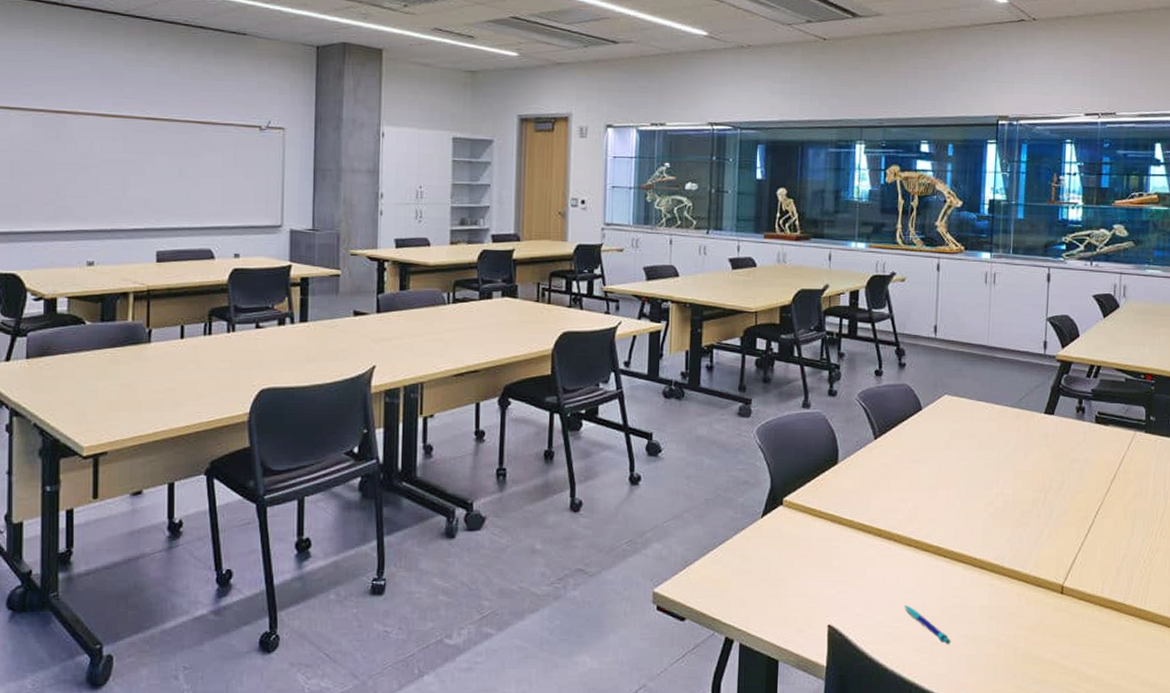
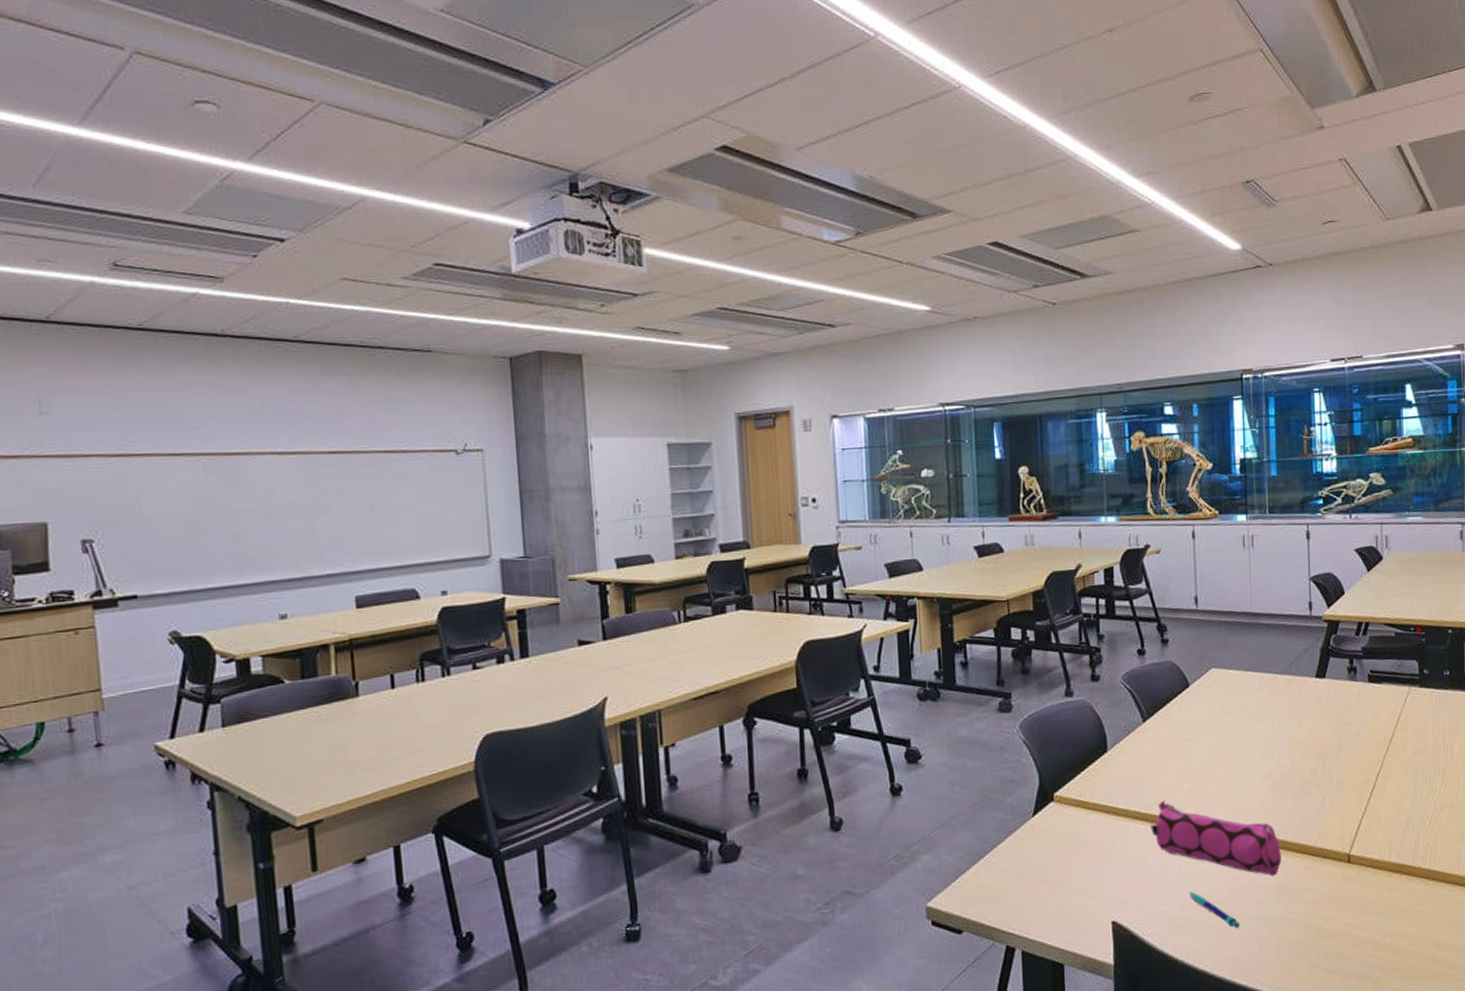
pencil case: none [873,515,997,599] -> present [1151,800,1282,876]

